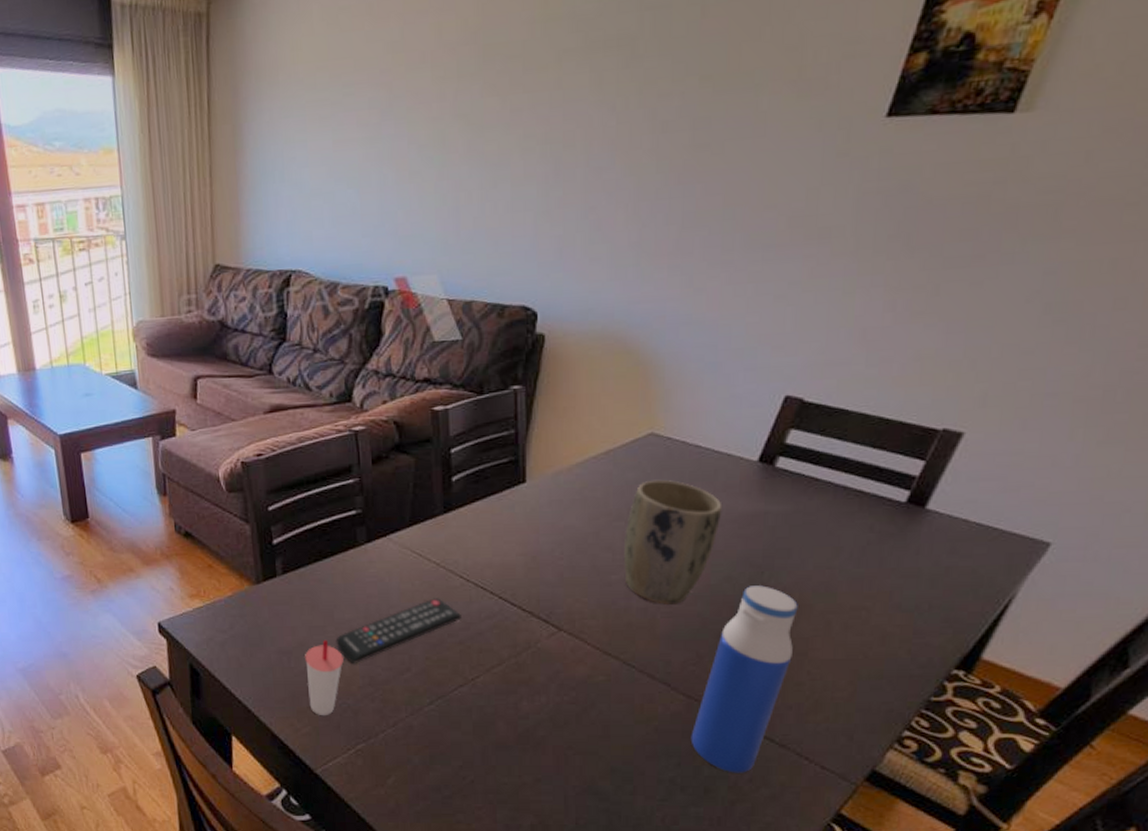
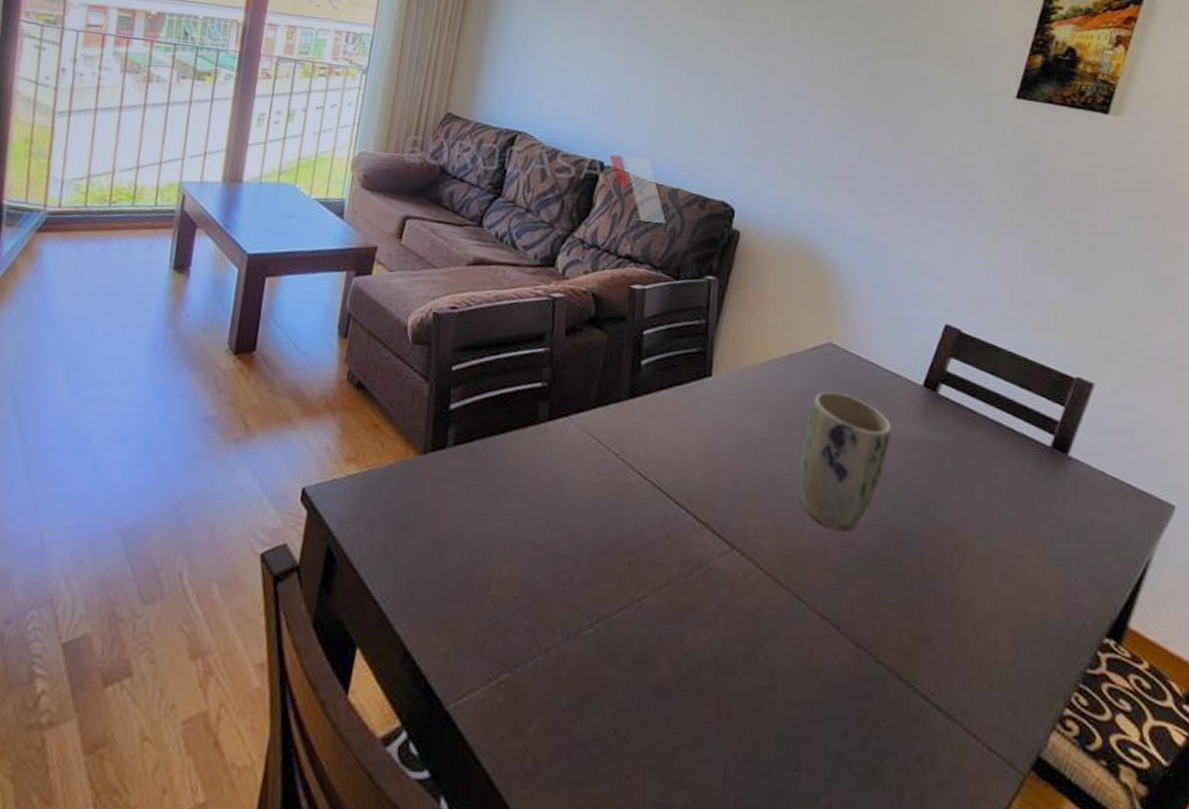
cup: present [305,640,345,715] -> none [455,531,504,631]
remote control: present [335,598,461,663] -> none [497,494,634,566]
water bottle: present [690,585,798,773] -> none [859,519,961,750]

